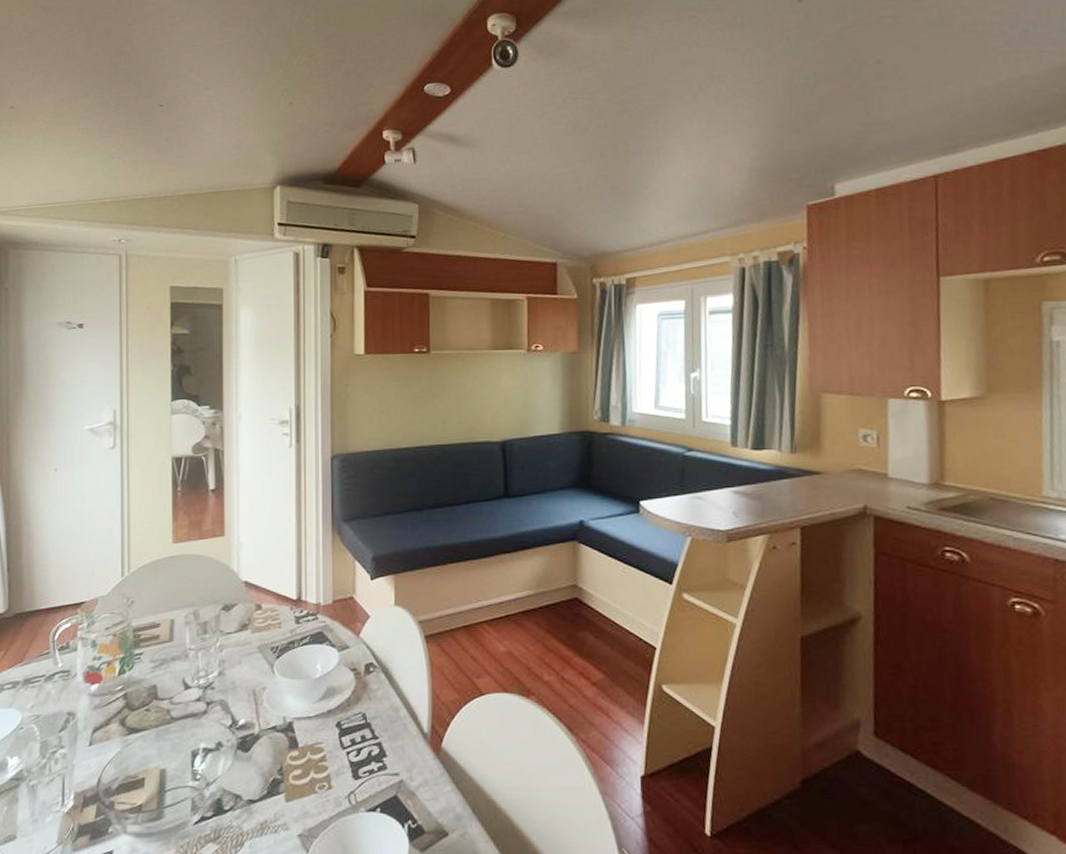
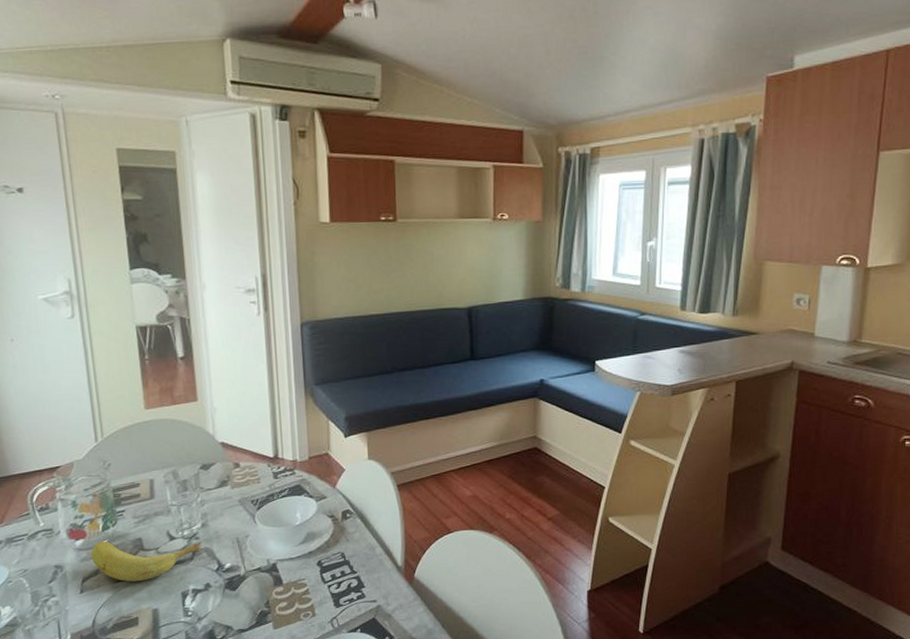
fruit: none [104,686,217,736] -> present [91,541,202,582]

